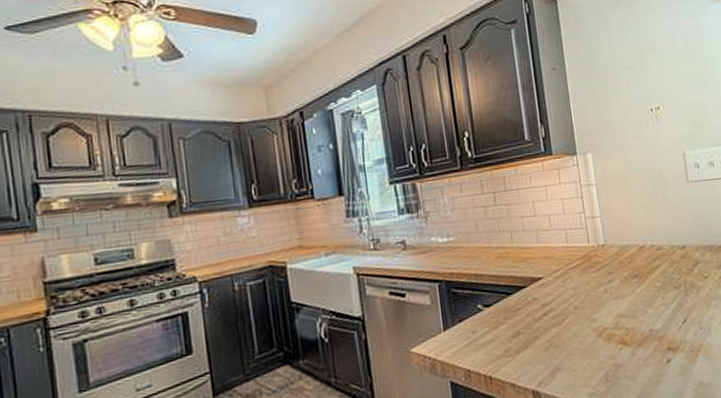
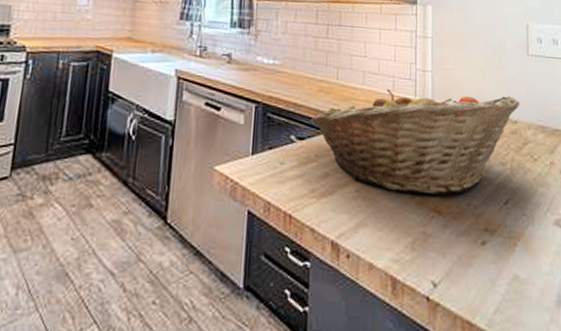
fruit basket: none [493,224,687,334] -> present [310,89,521,195]

